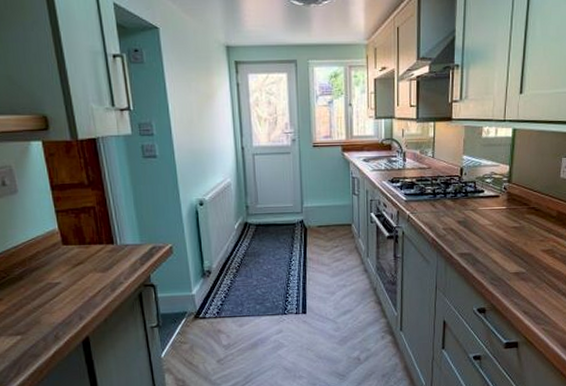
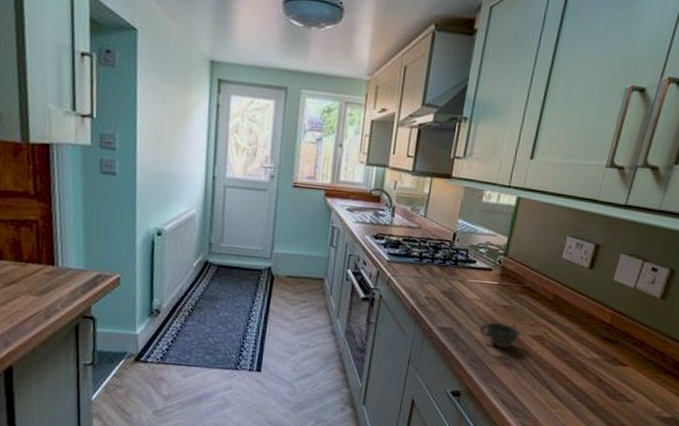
cup: none [495,243,533,265] -> present [479,322,521,349]

